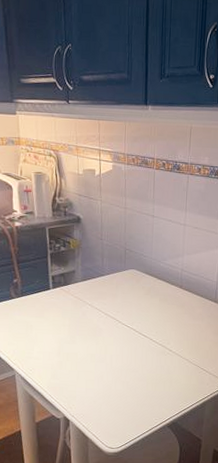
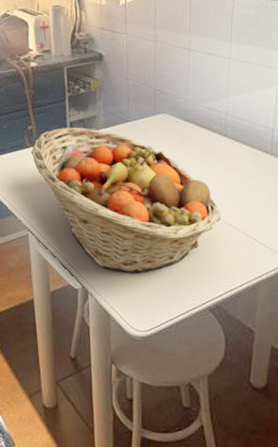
fruit basket: none [16,280,177,402] -> present [30,127,221,273]

